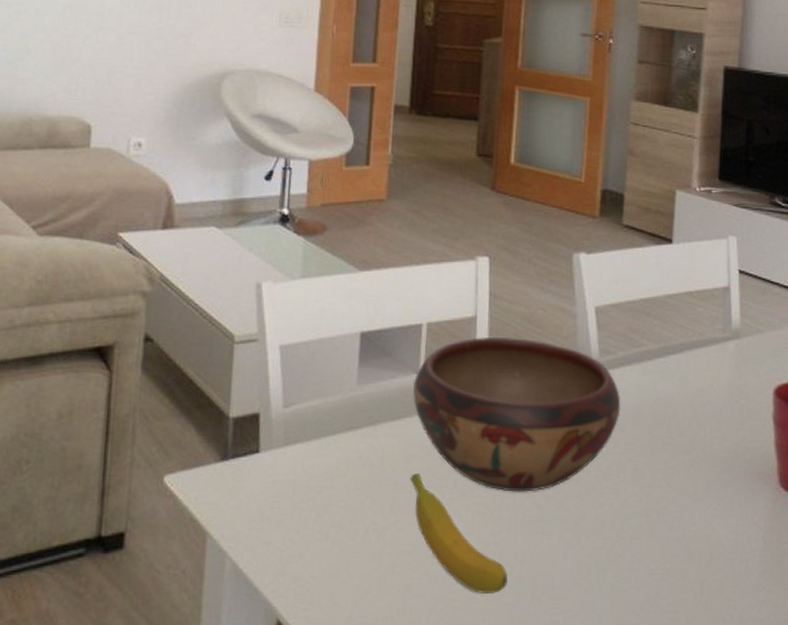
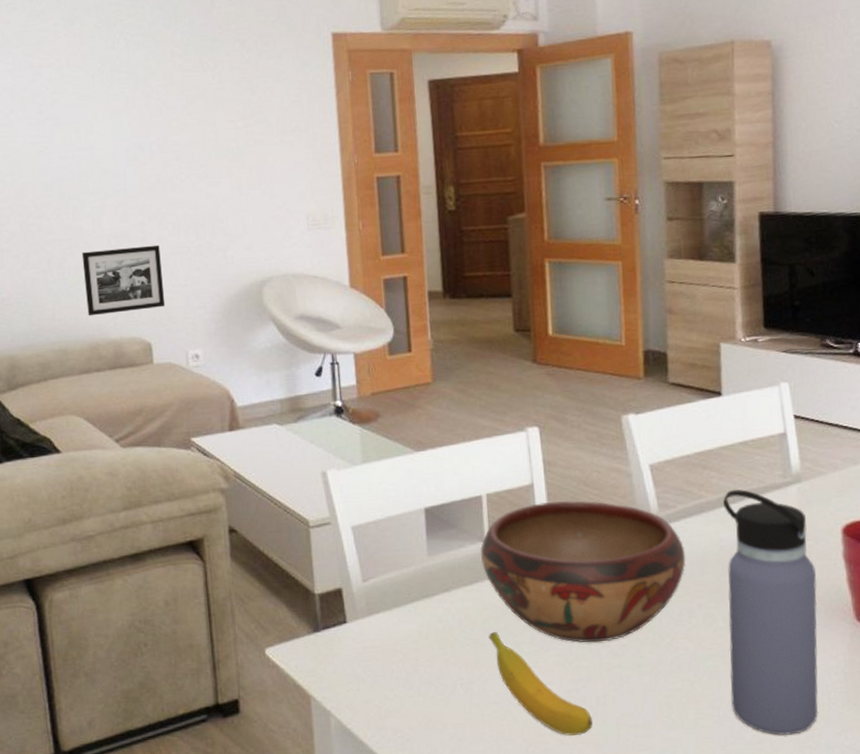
picture frame: none [25,19,118,89] -> present [81,244,166,316]
water bottle: none [651,341,745,605] -> present [723,489,819,735]

